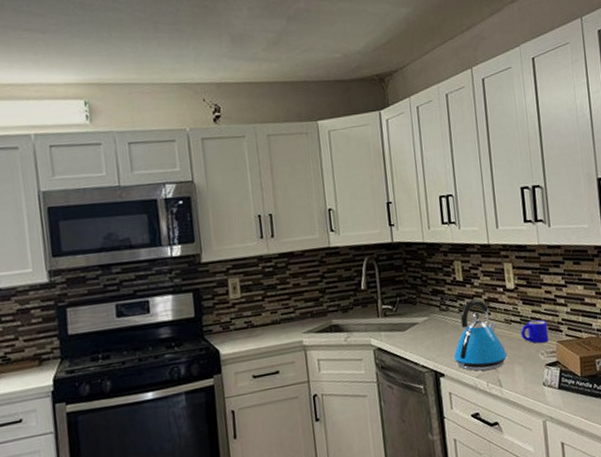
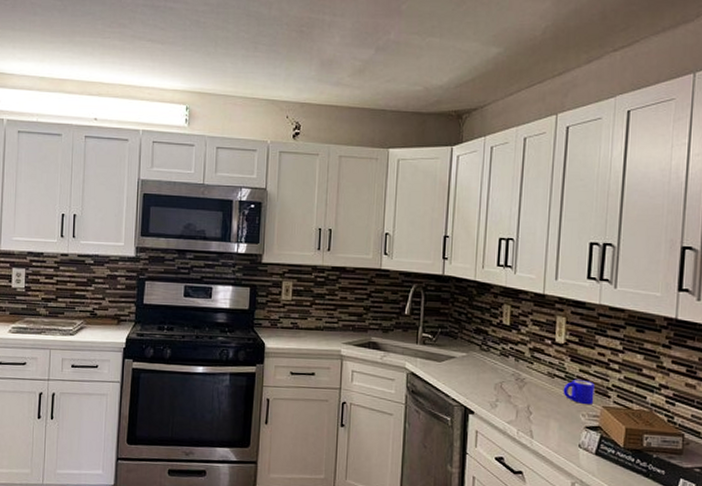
kettle: present [453,298,508,371] -> none [486,345,545,419]

